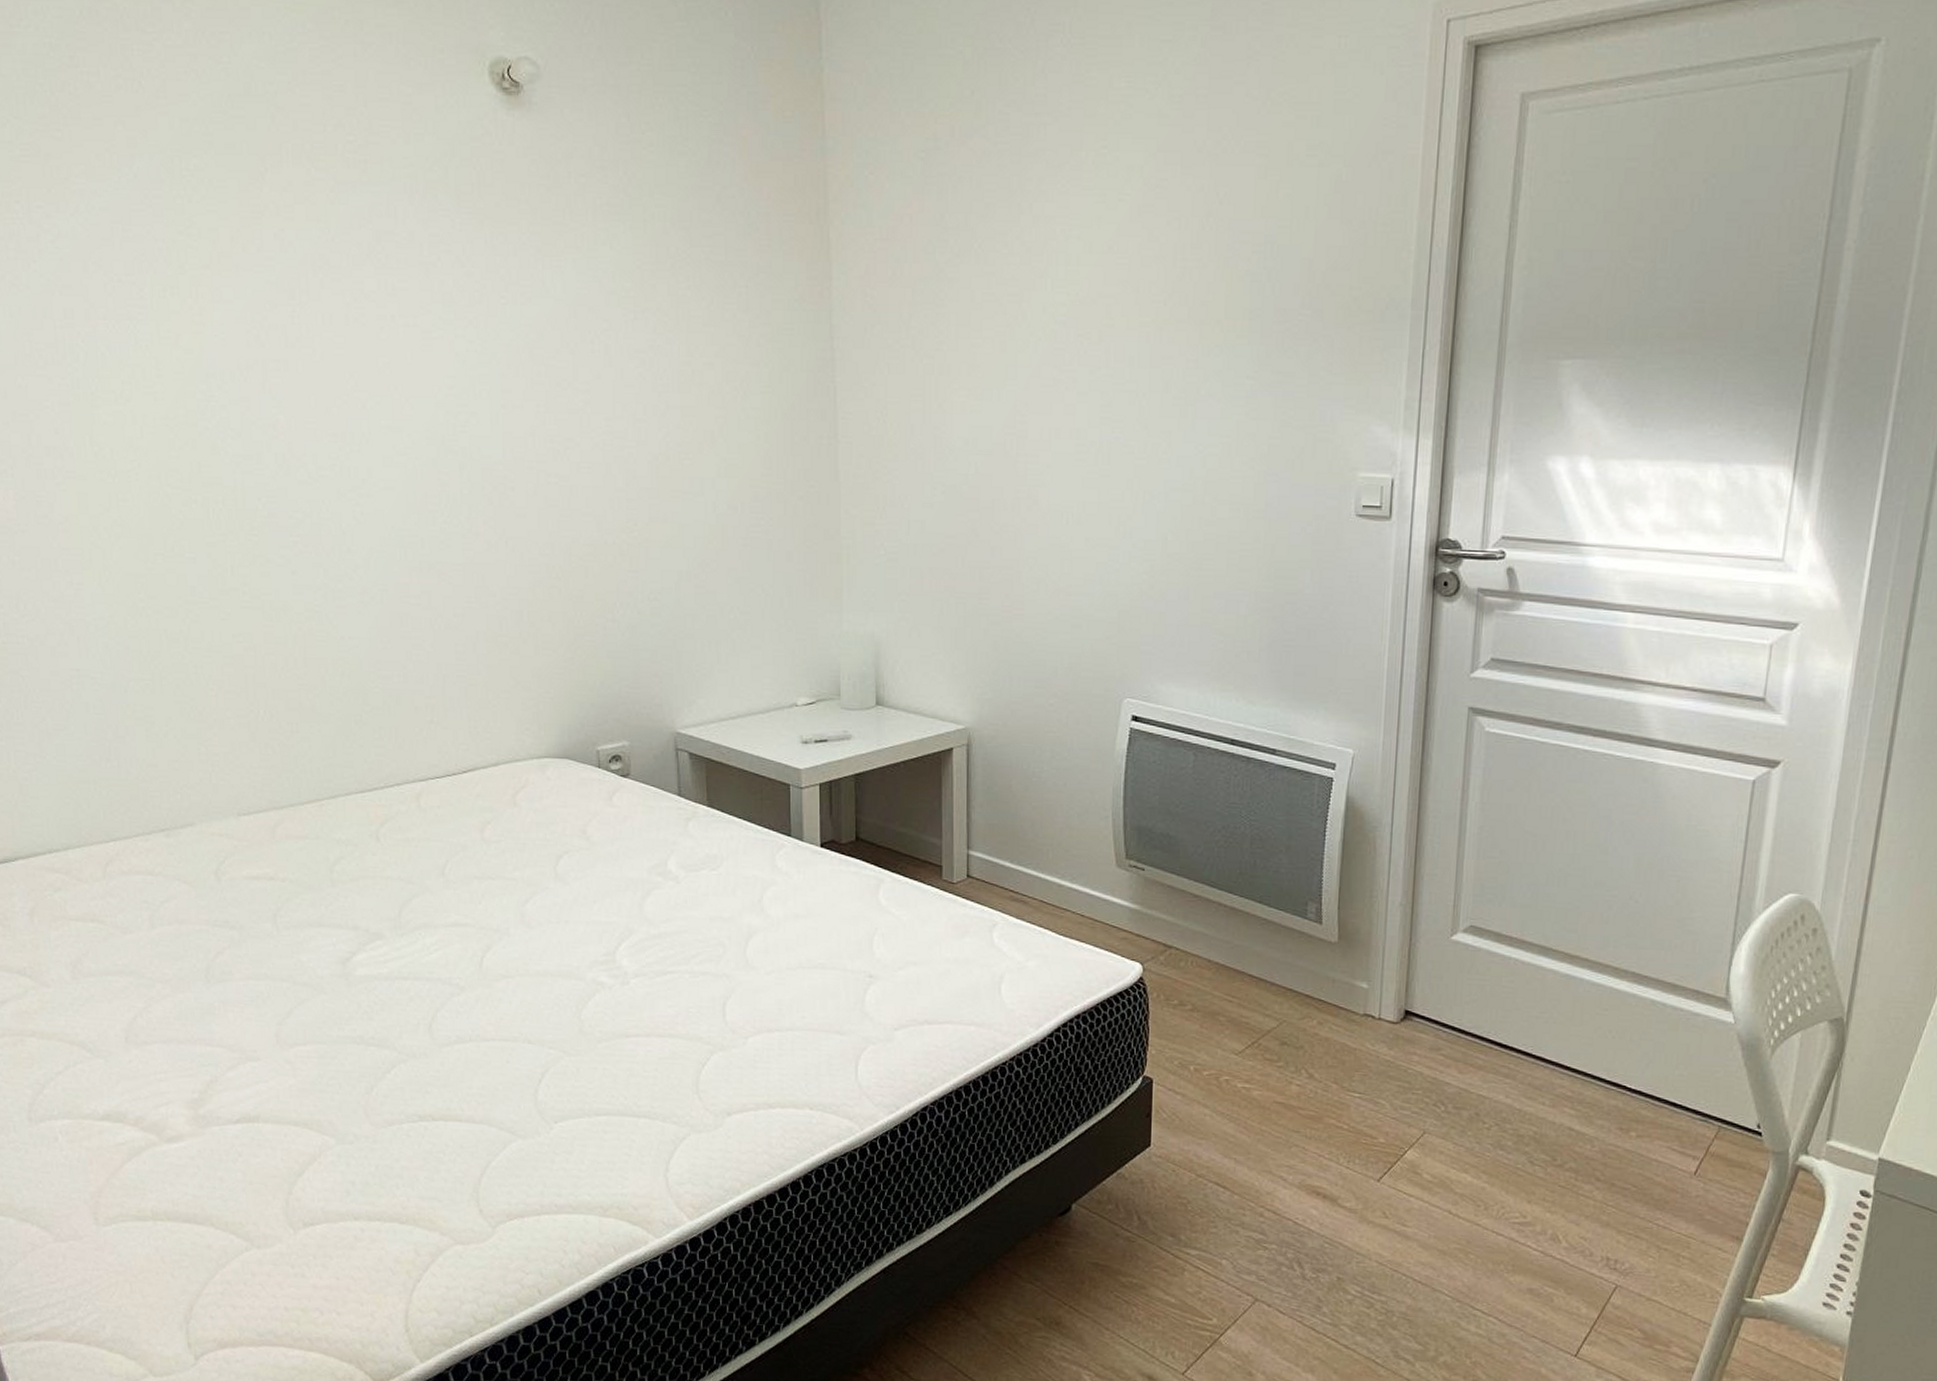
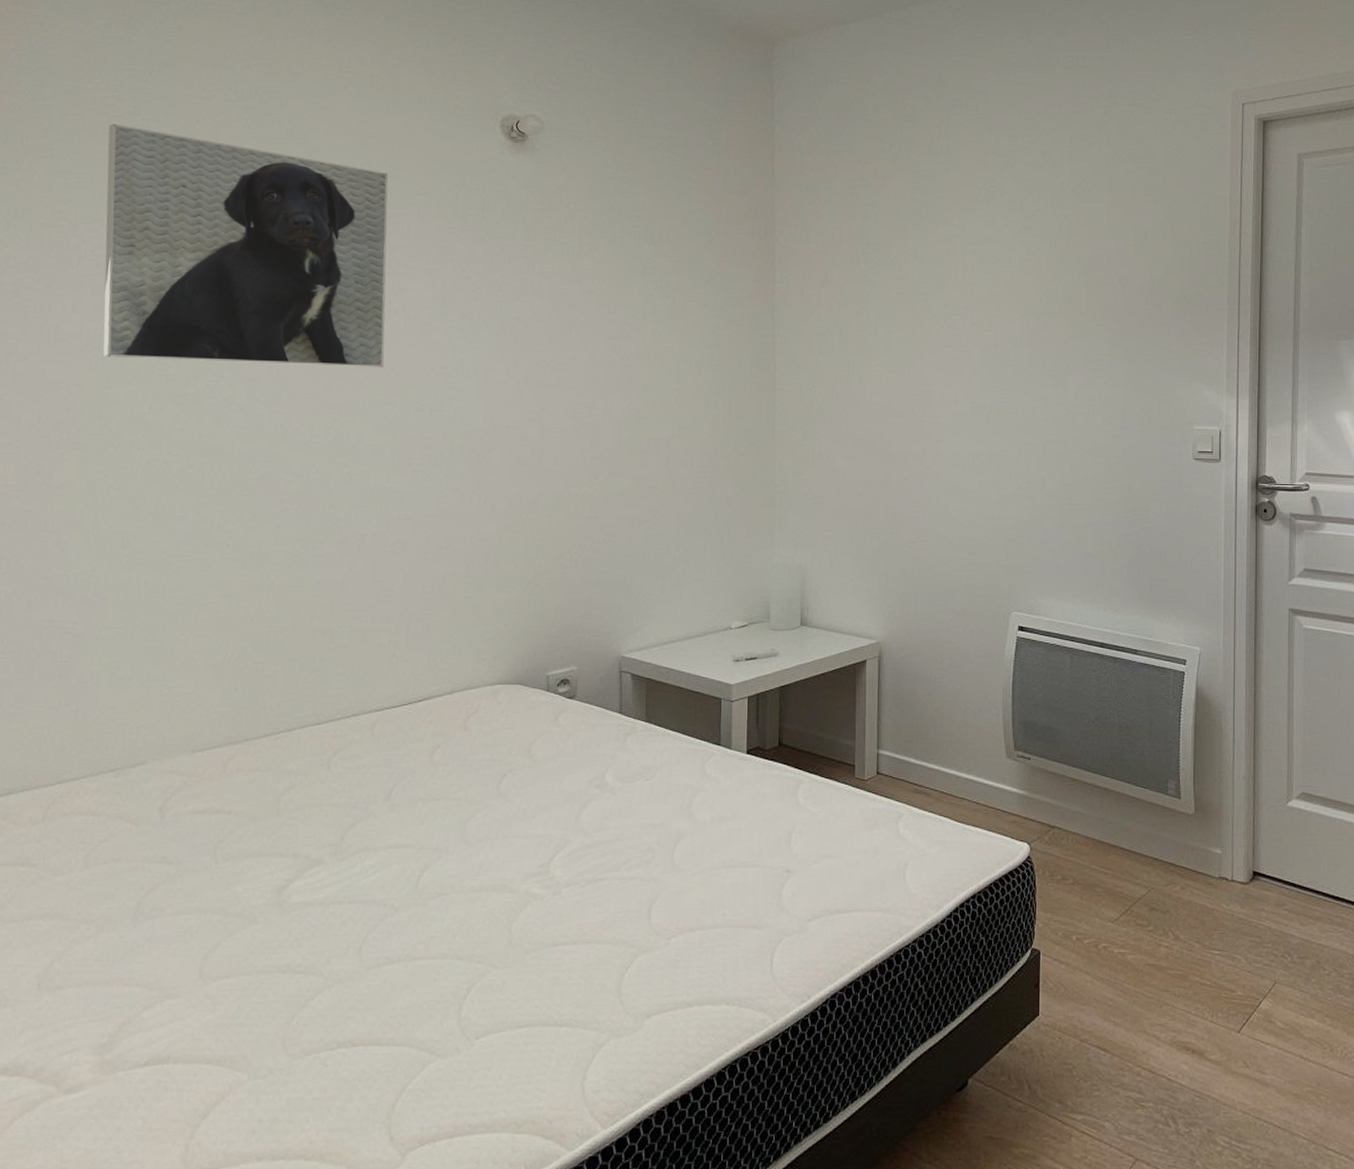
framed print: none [46,79,386,387] -> present [103,123,388,368]

